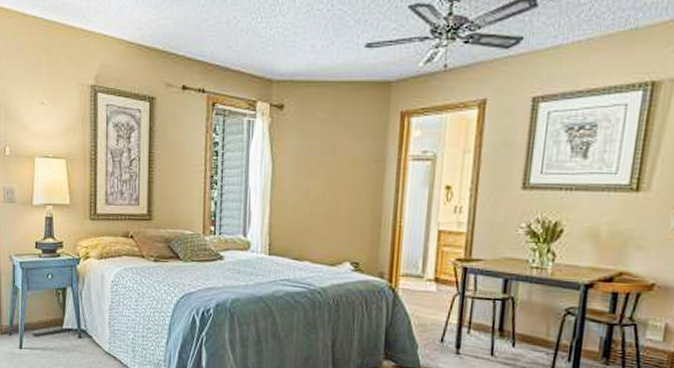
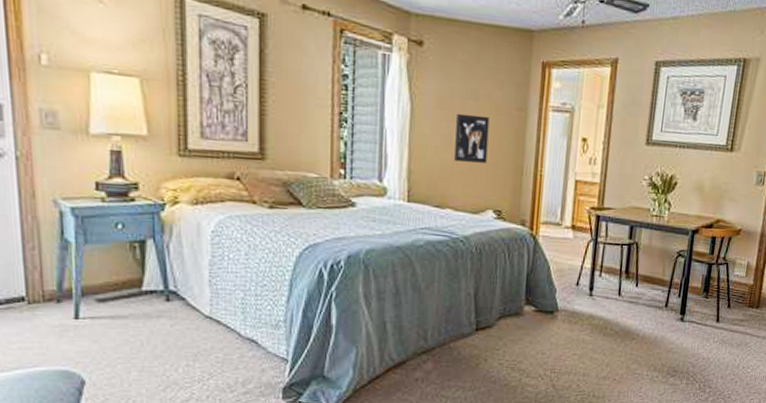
wall art: none [312,169,347,216] -> present [454,113,490,163]

